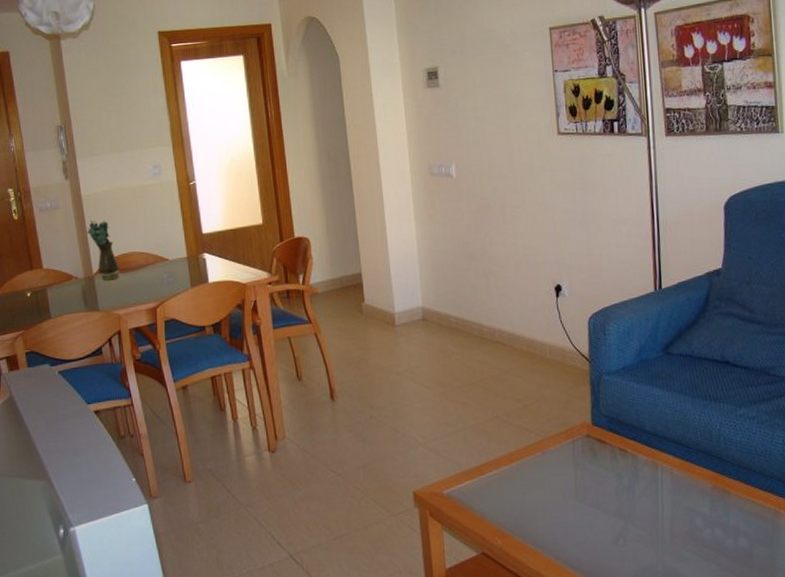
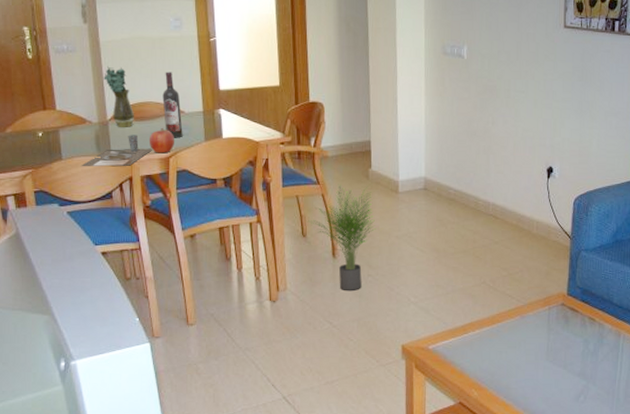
place setting: none [70,287,139,325] -> present [81,135,152,167]
fruit: none [135,278,161,304] -> present [149,128,174,154]
wine bottle: none [146,220,169,287] -> present [162,71,183,138]
potted plant: none [301,321,375,435] -> present [307,184,376,290]

